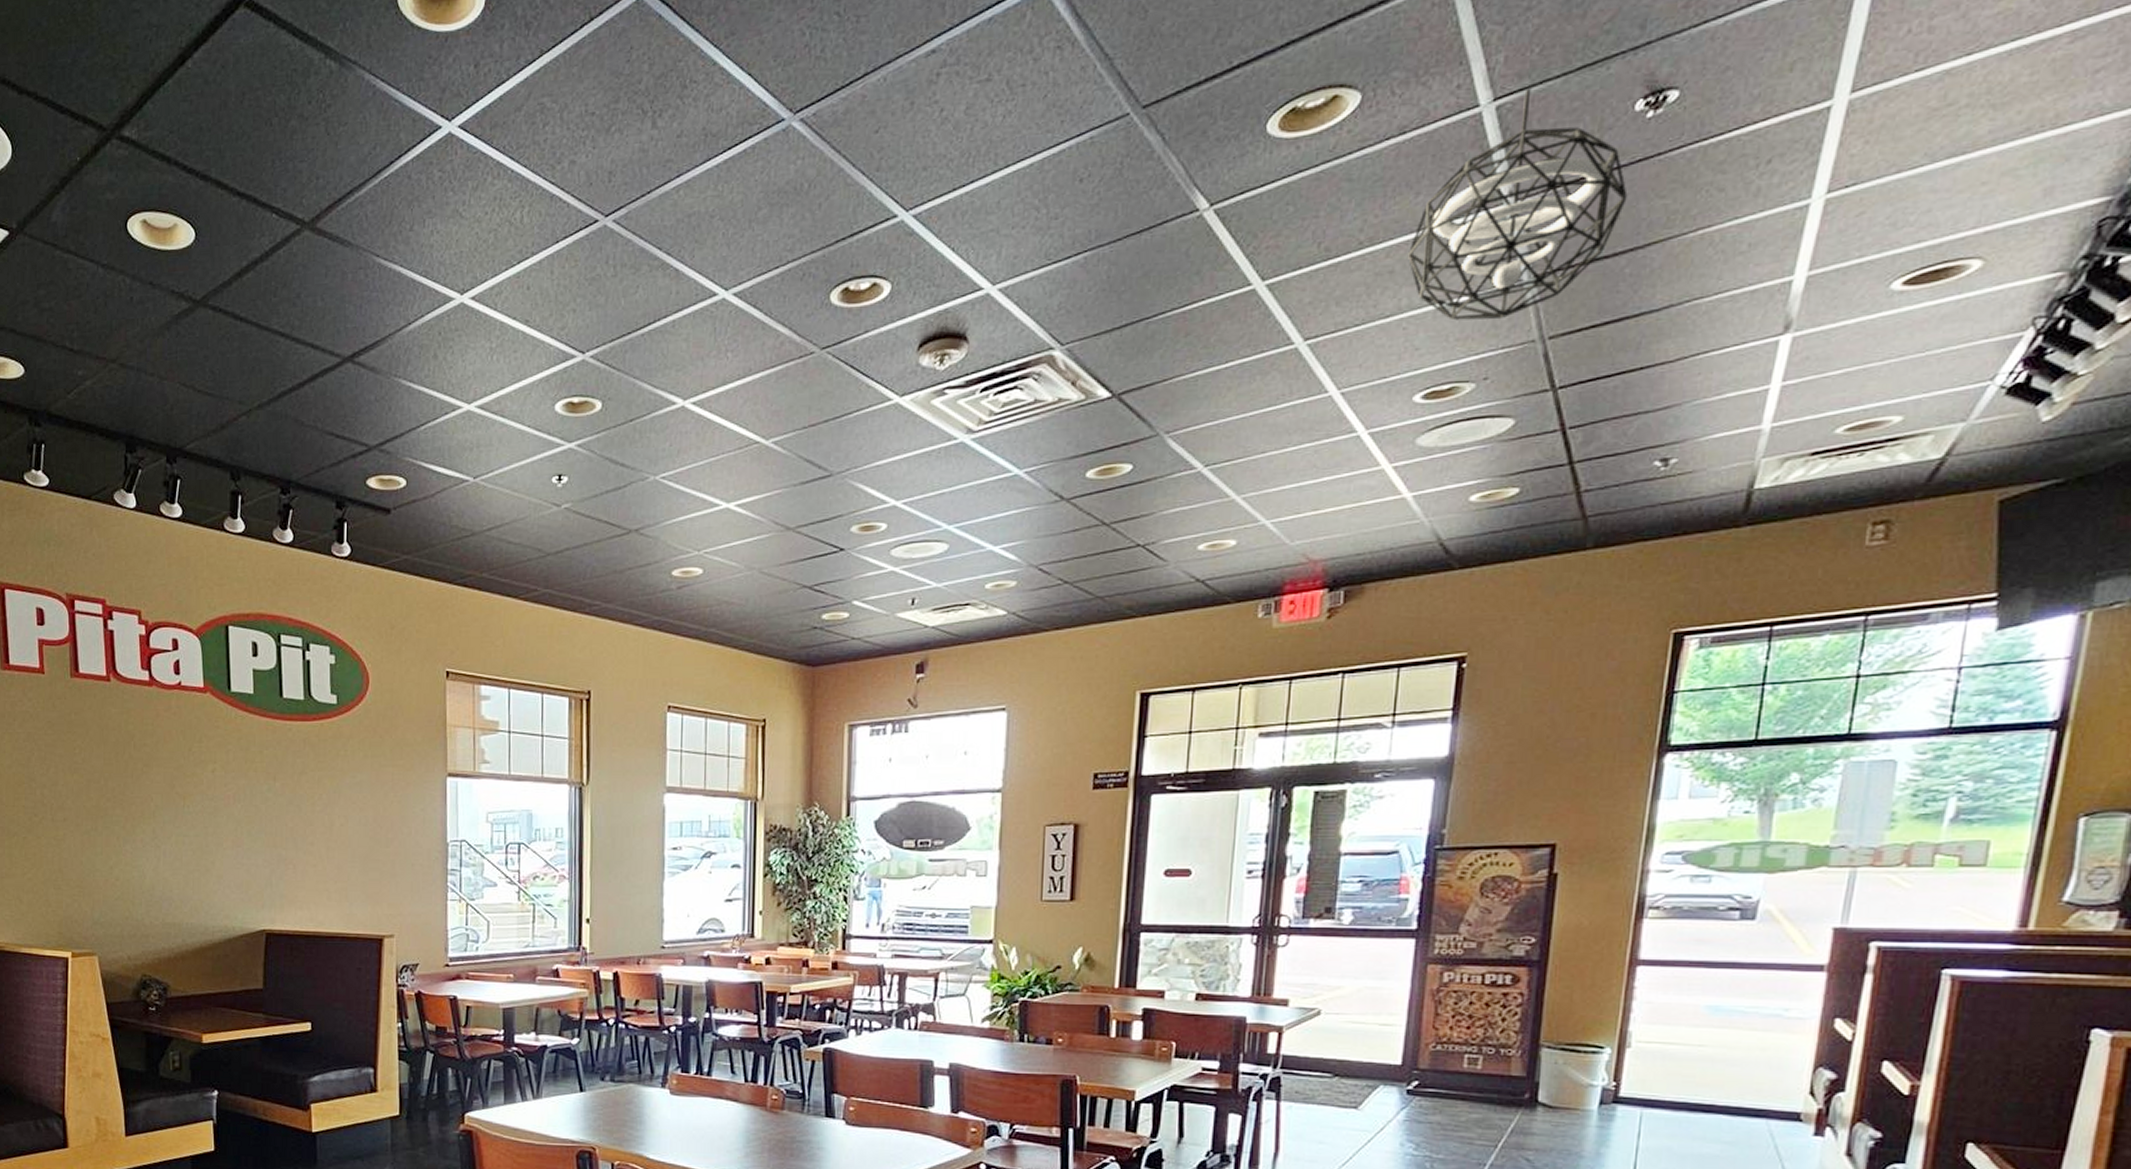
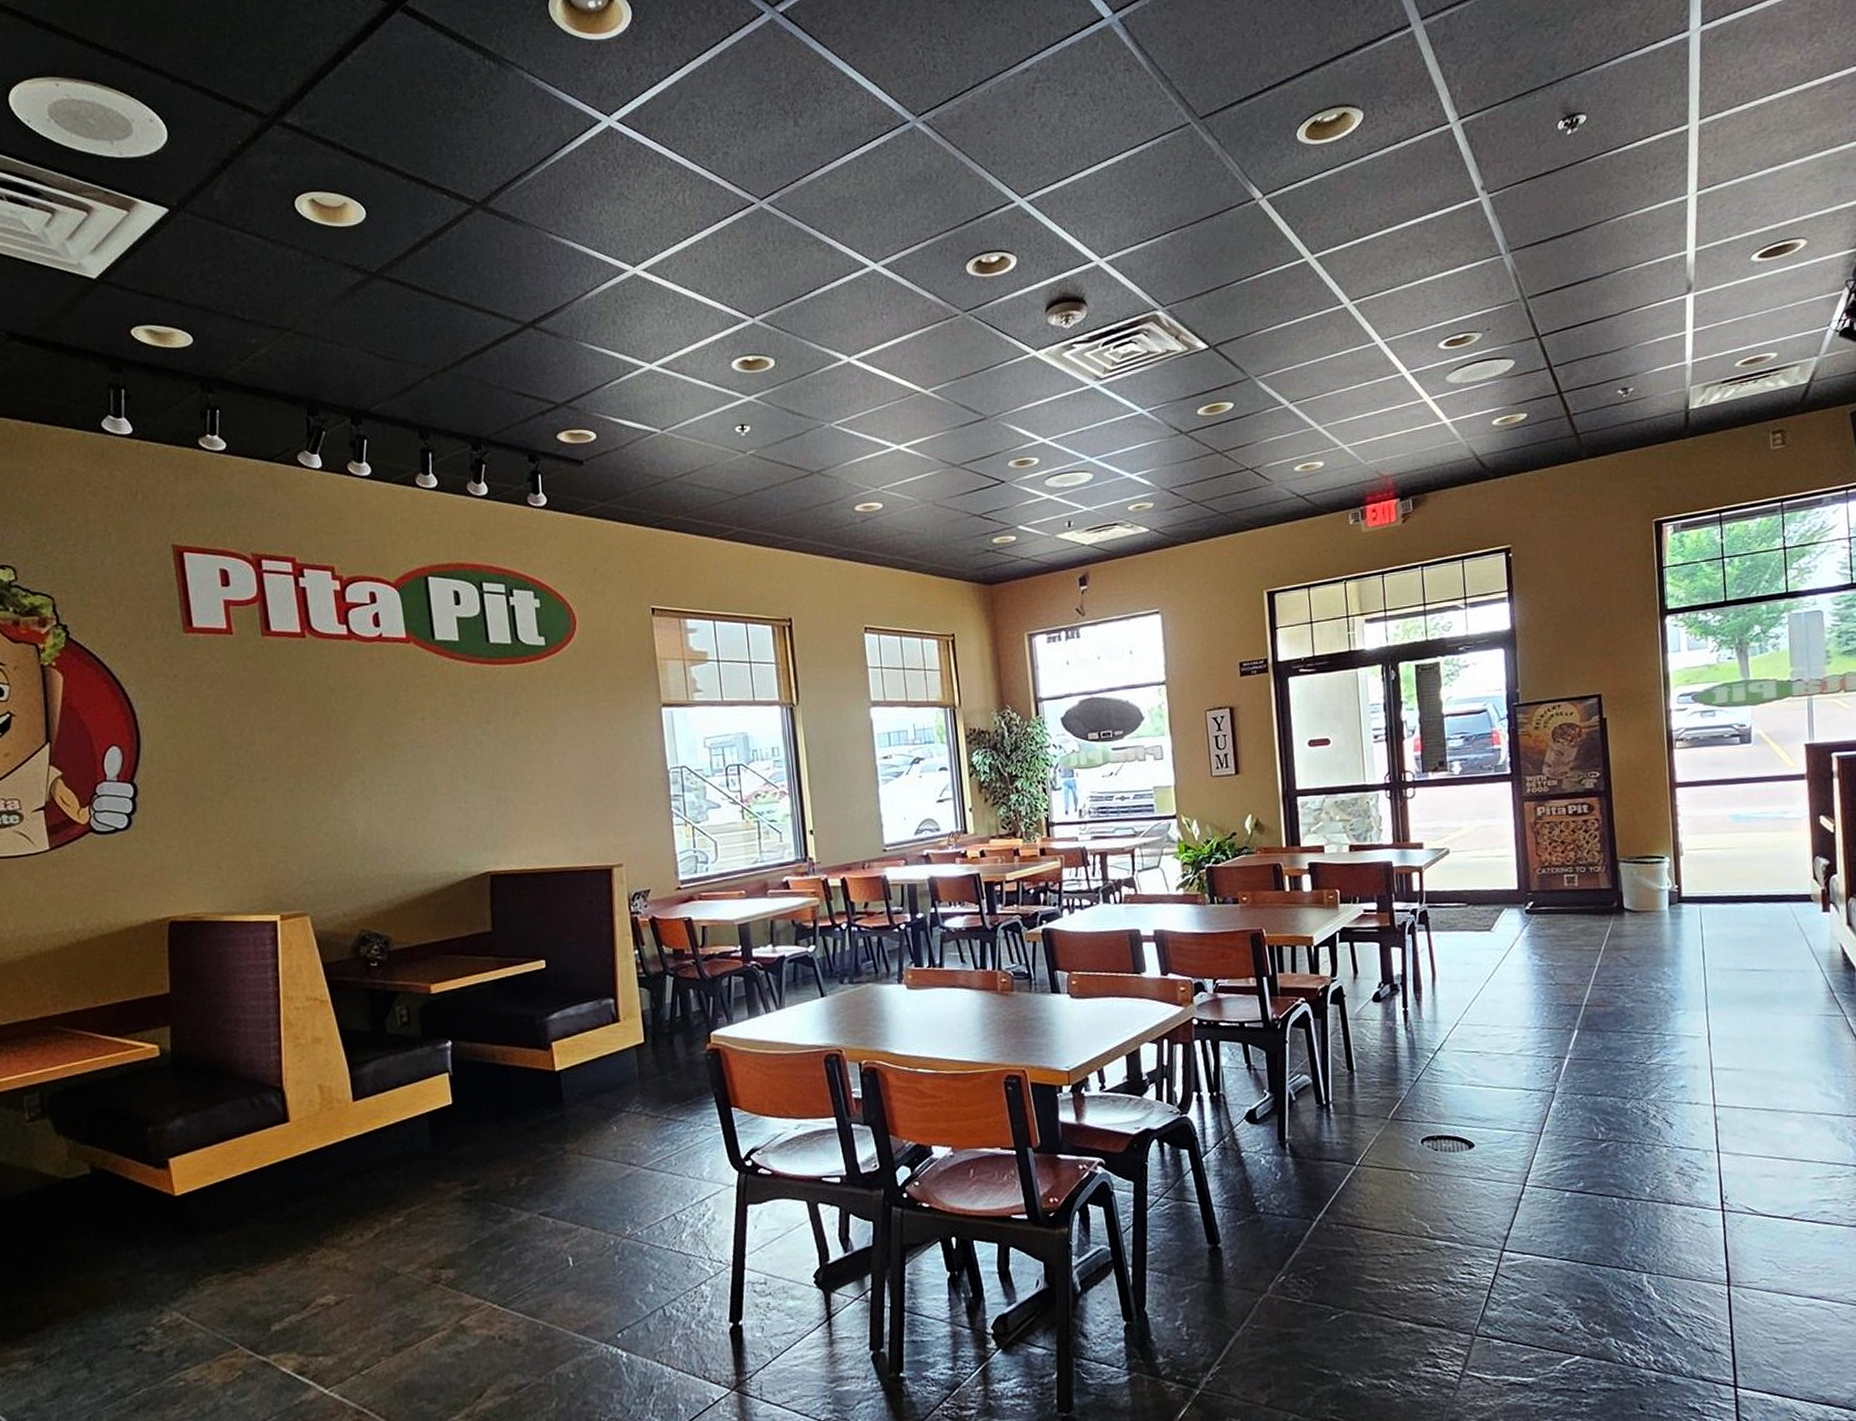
pendant light: present [1408,88,1628,321] -> none [1416,111,1565,285]

